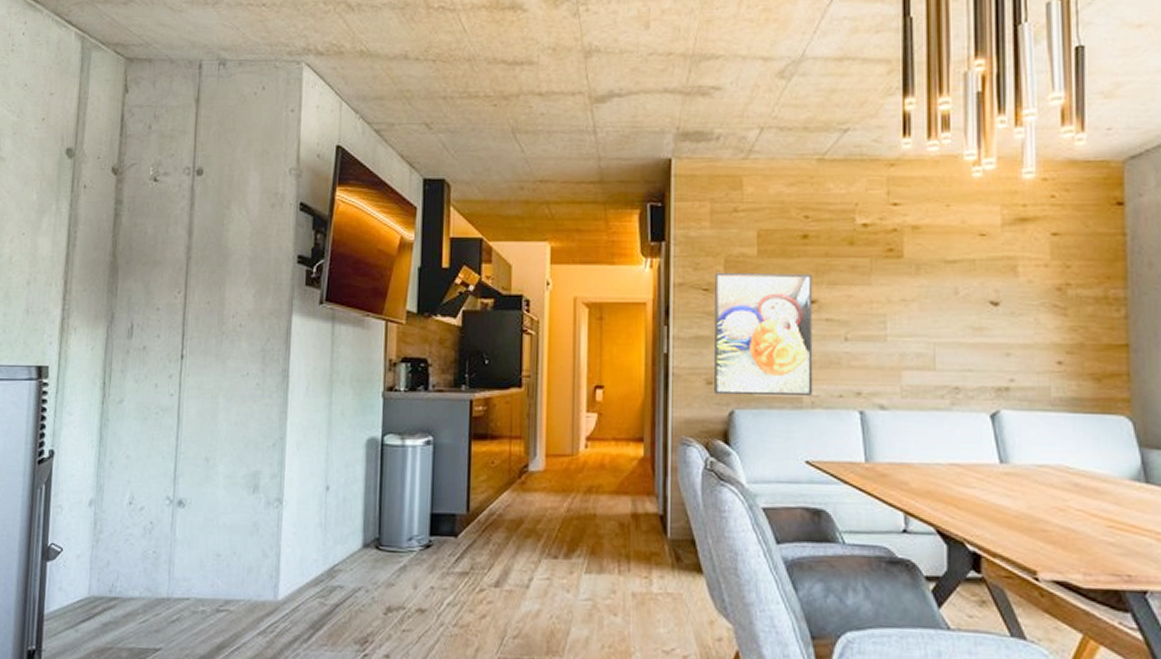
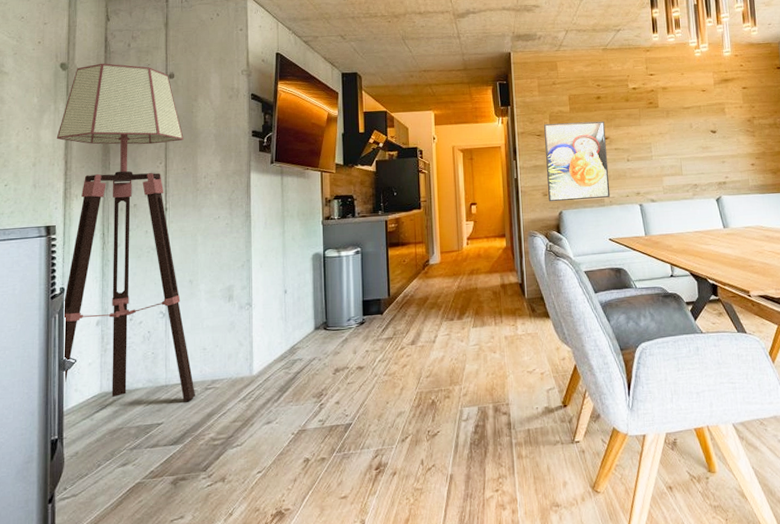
floor lamp: none [48,150,210,625] -> present [56,63,195,402]

